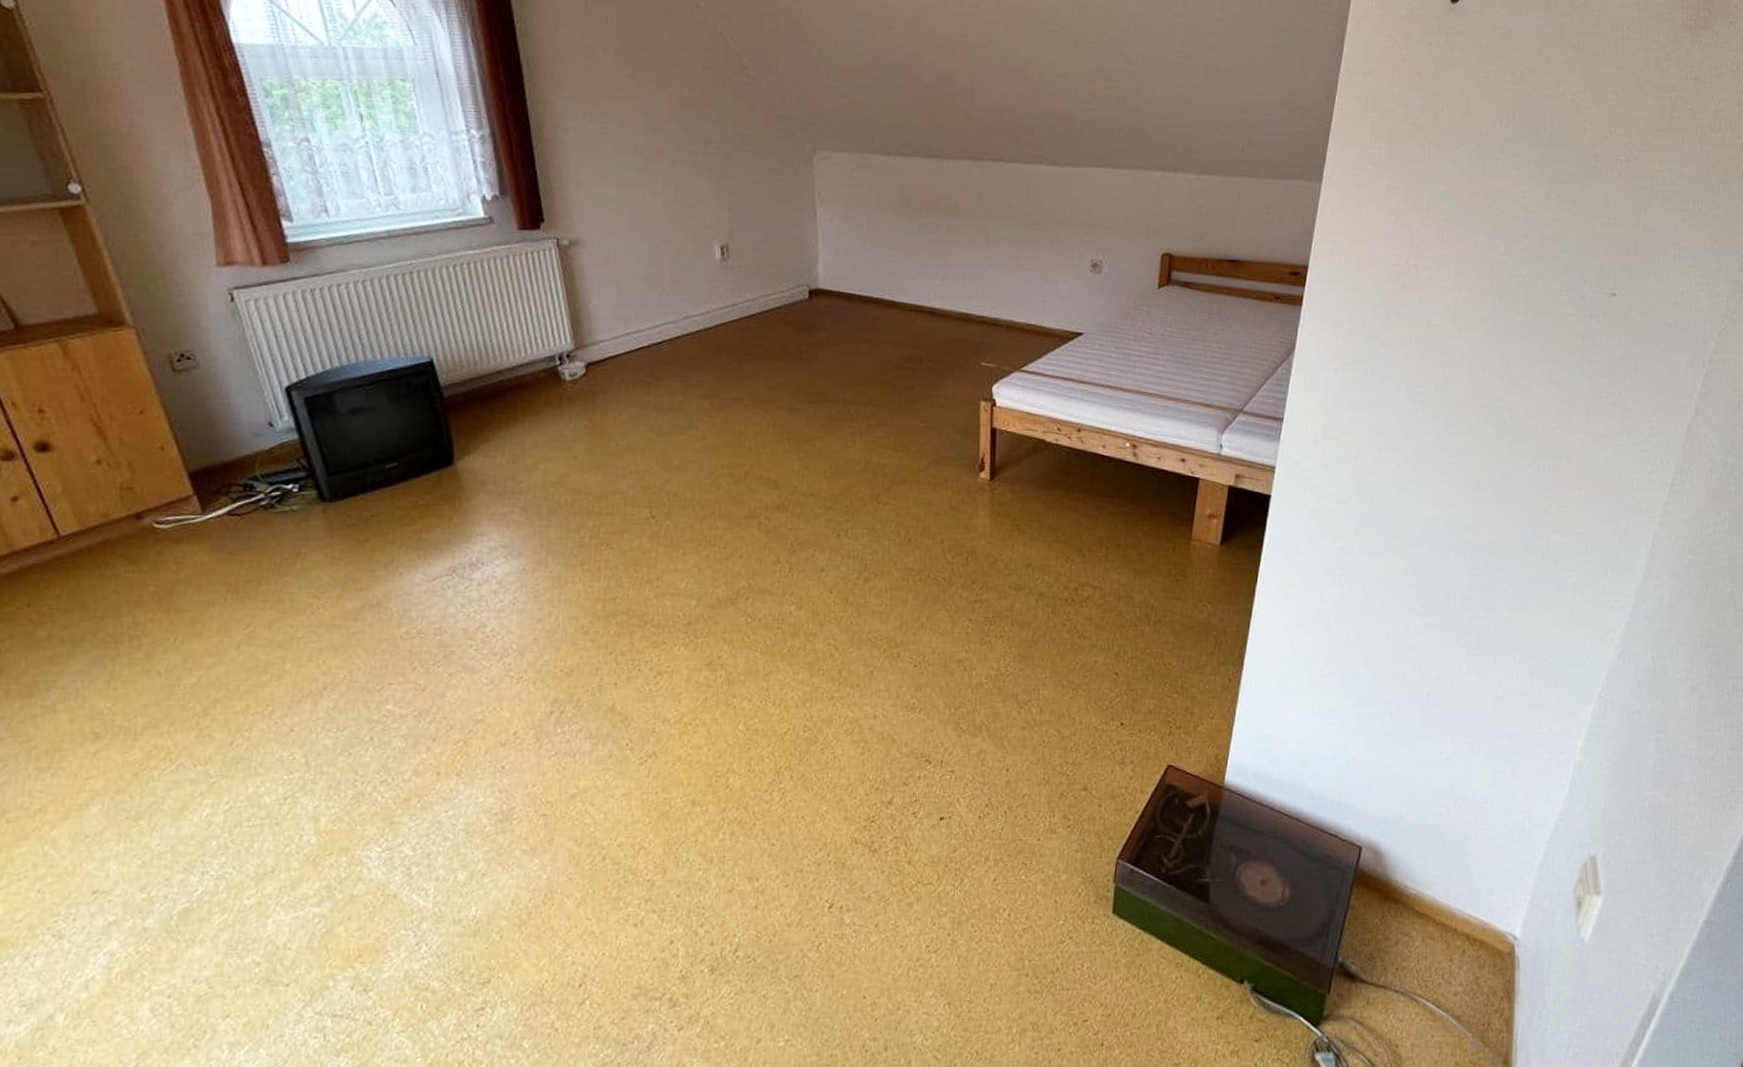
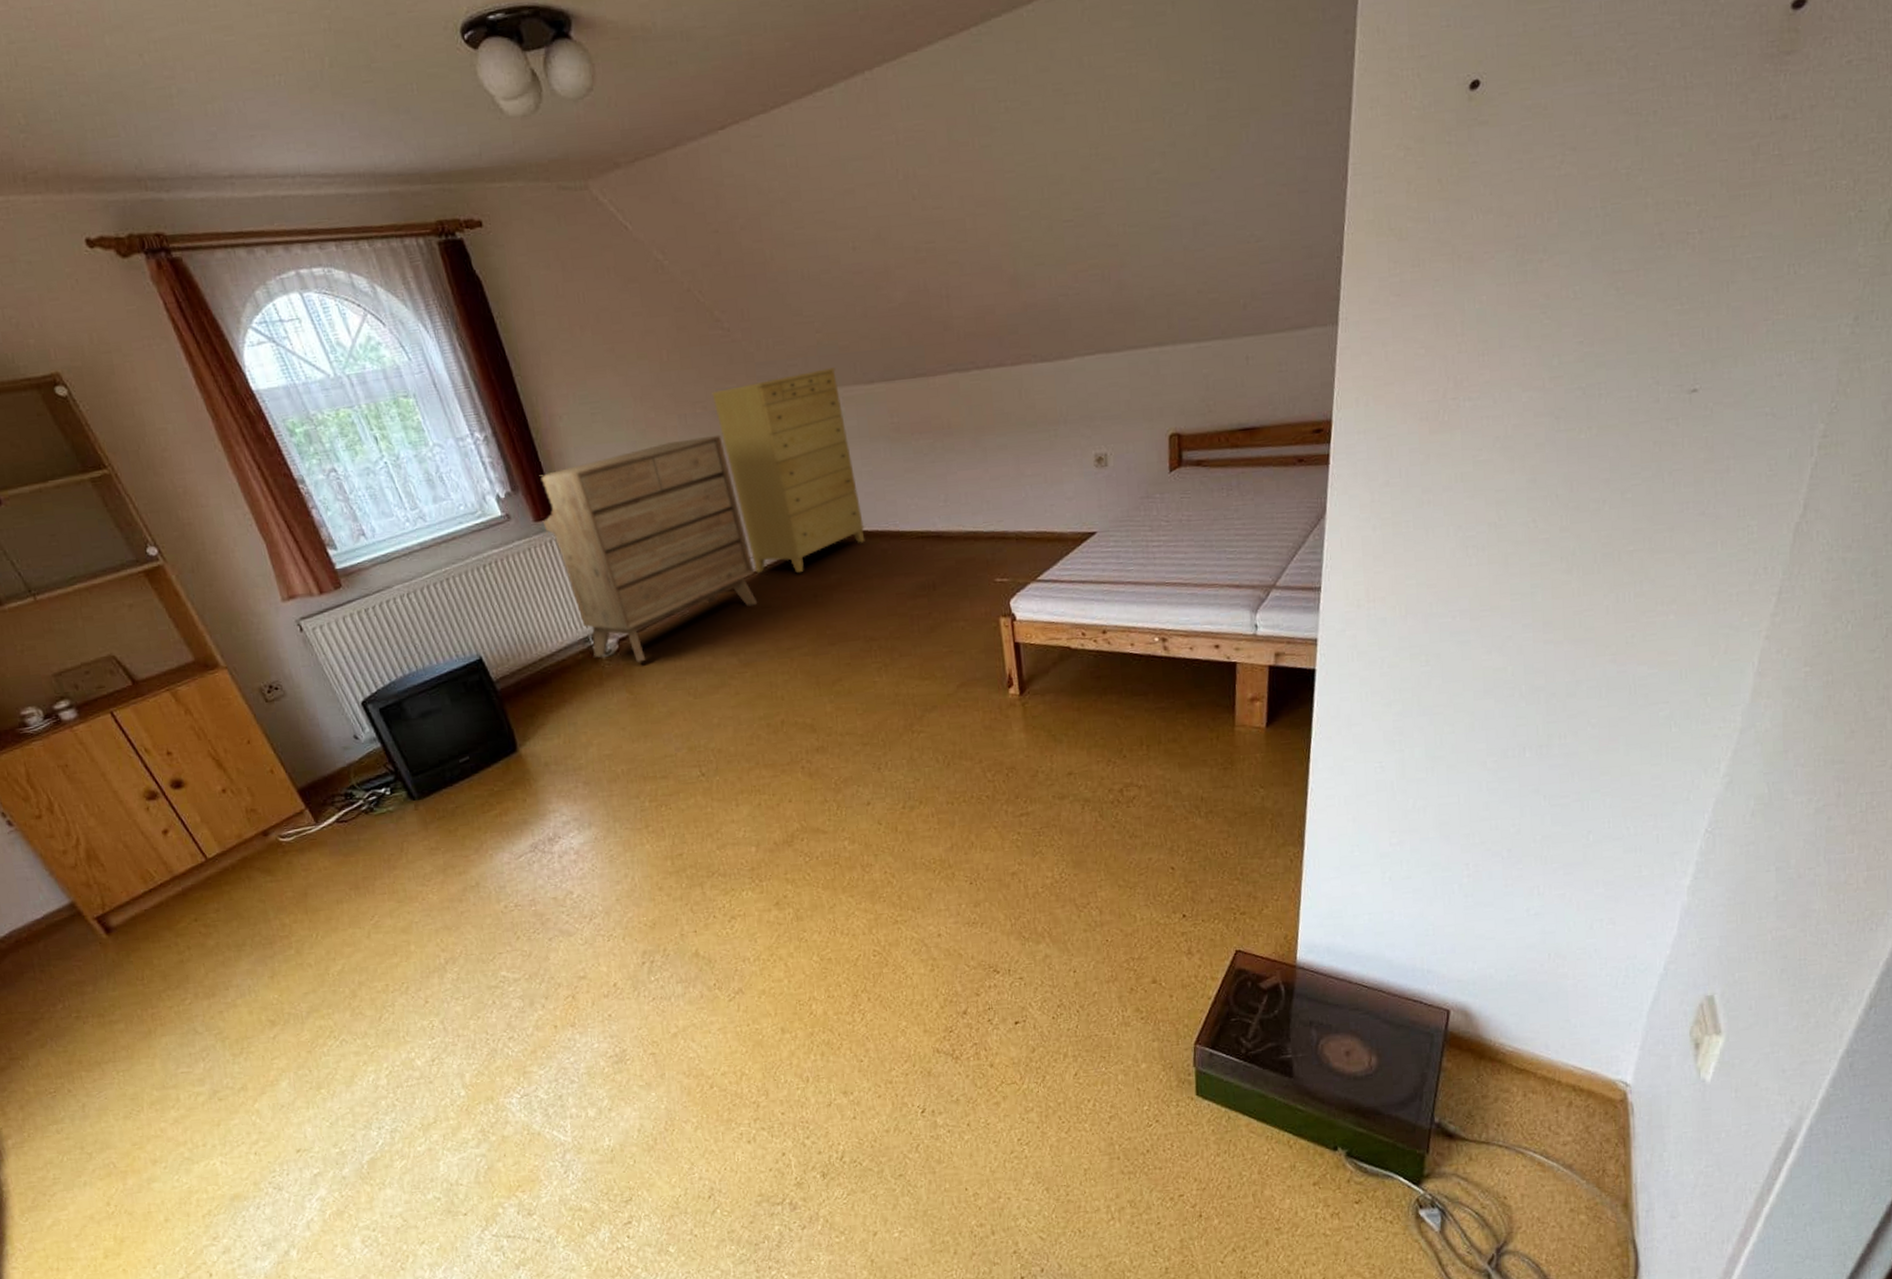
dresser: none [527,175,742,391] -> present [539,434,758,663]
dresser: none [727,133,860,326] -> present [712,368,865,573]

